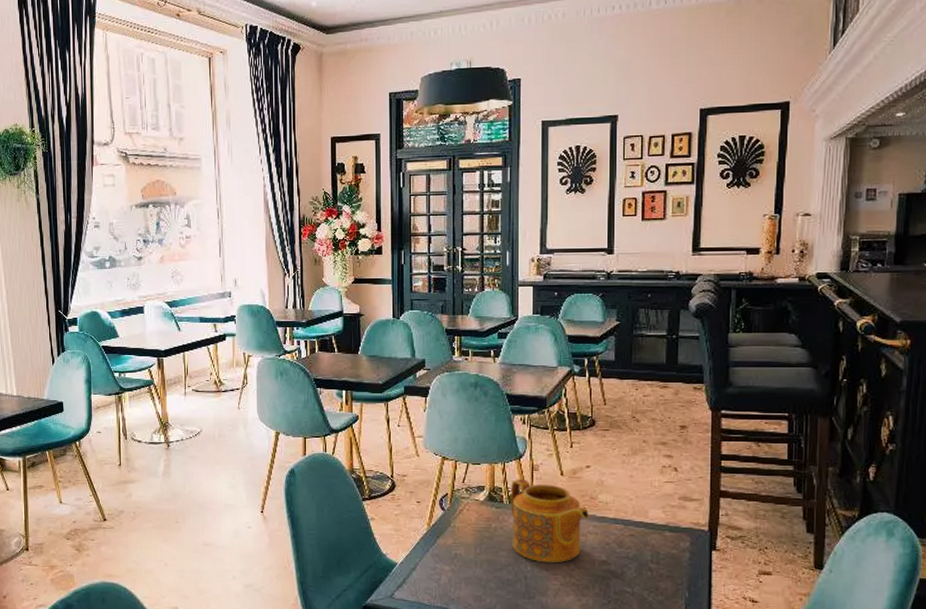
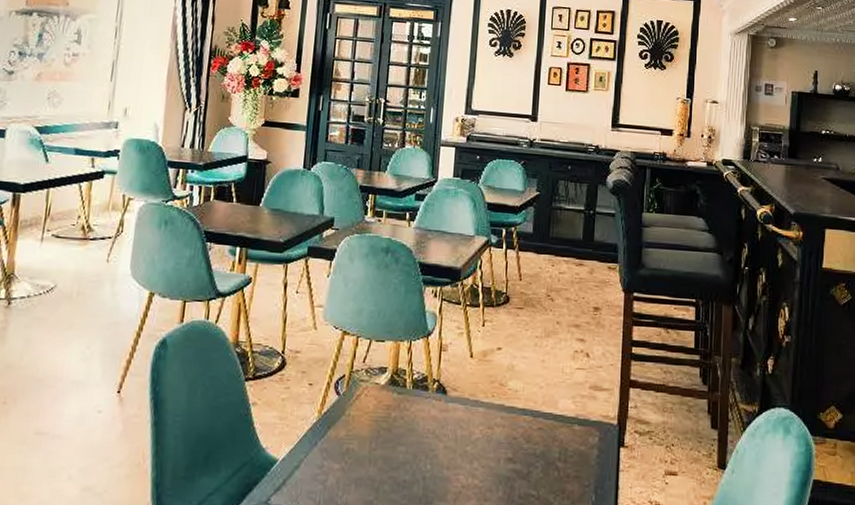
teapot: present [510,478,589,563] -> none [412,359,497,461]

